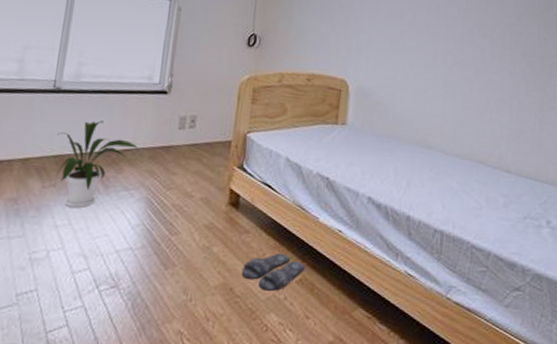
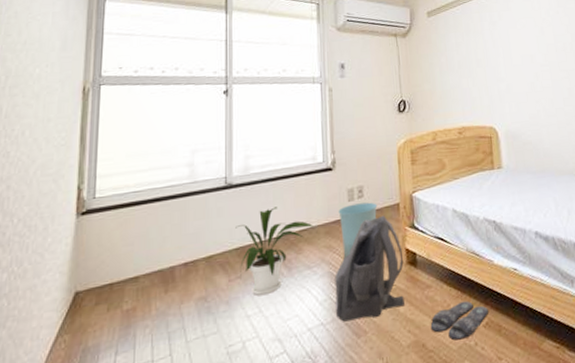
backpack: none [146,150,226,252] -> present [335,215,404,322]
waste bin: none [164,133,209,186] -> present [338,202,378,258]

